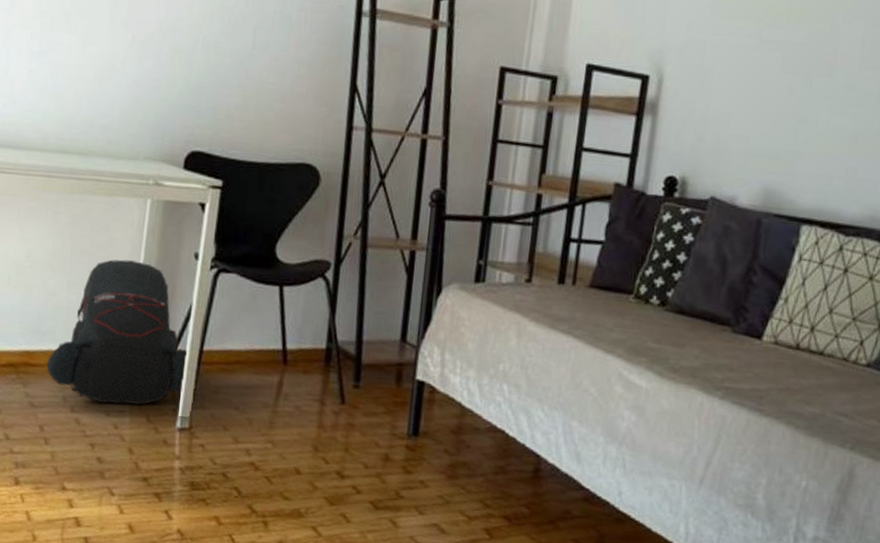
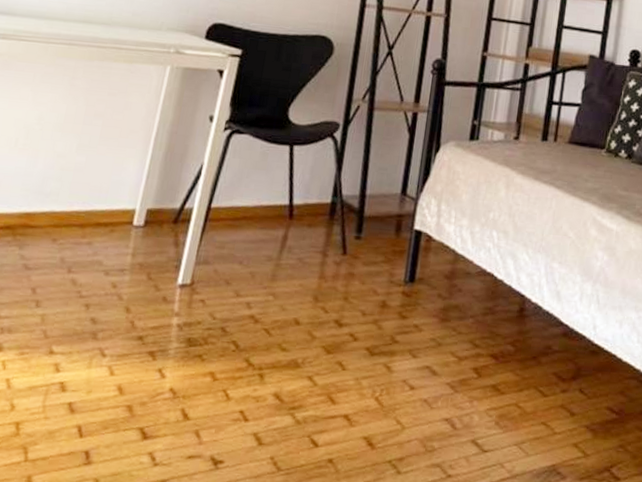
backpack: present [46,259,198,405] -> none [46,122,205,263]

